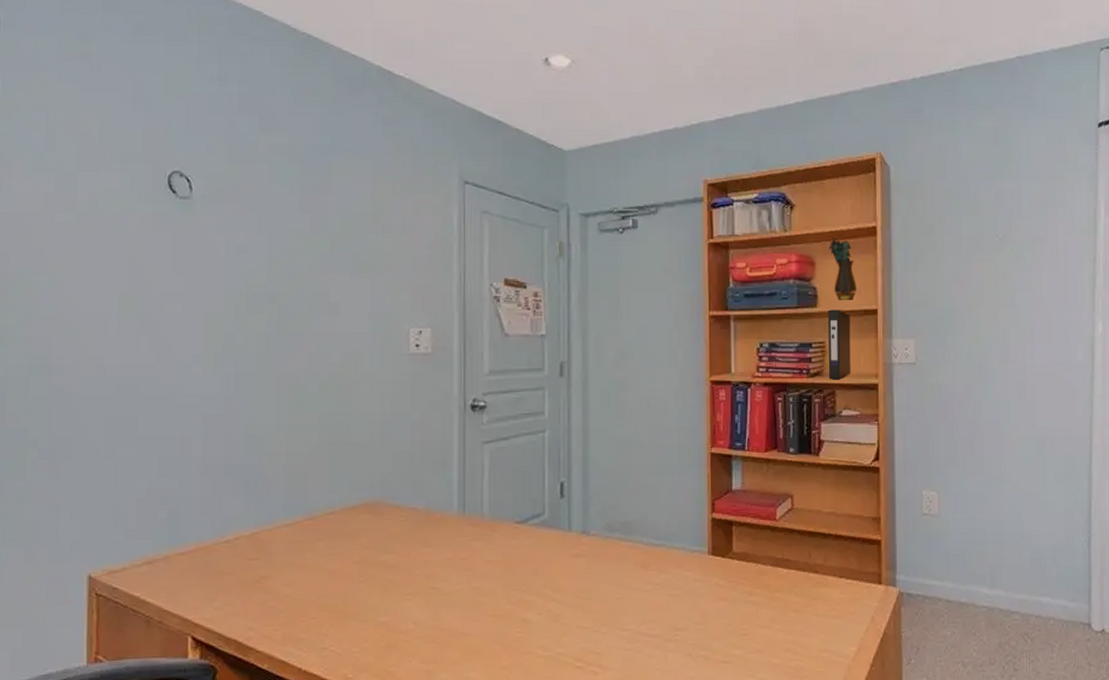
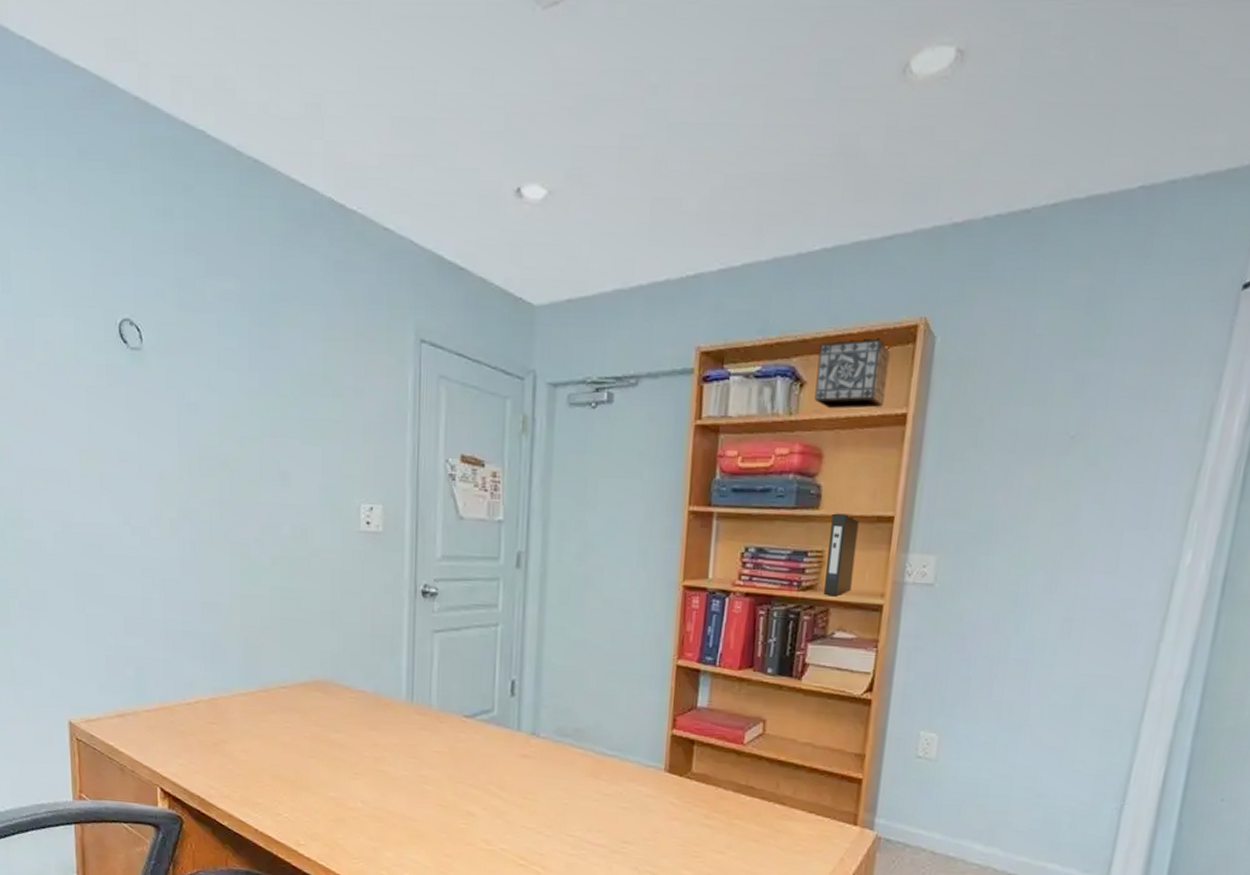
decorative box: none [802,170,858,226] -> present [814,339,890,409]
vase: present [829,237,857,301] -> none [842,425,873,505]

